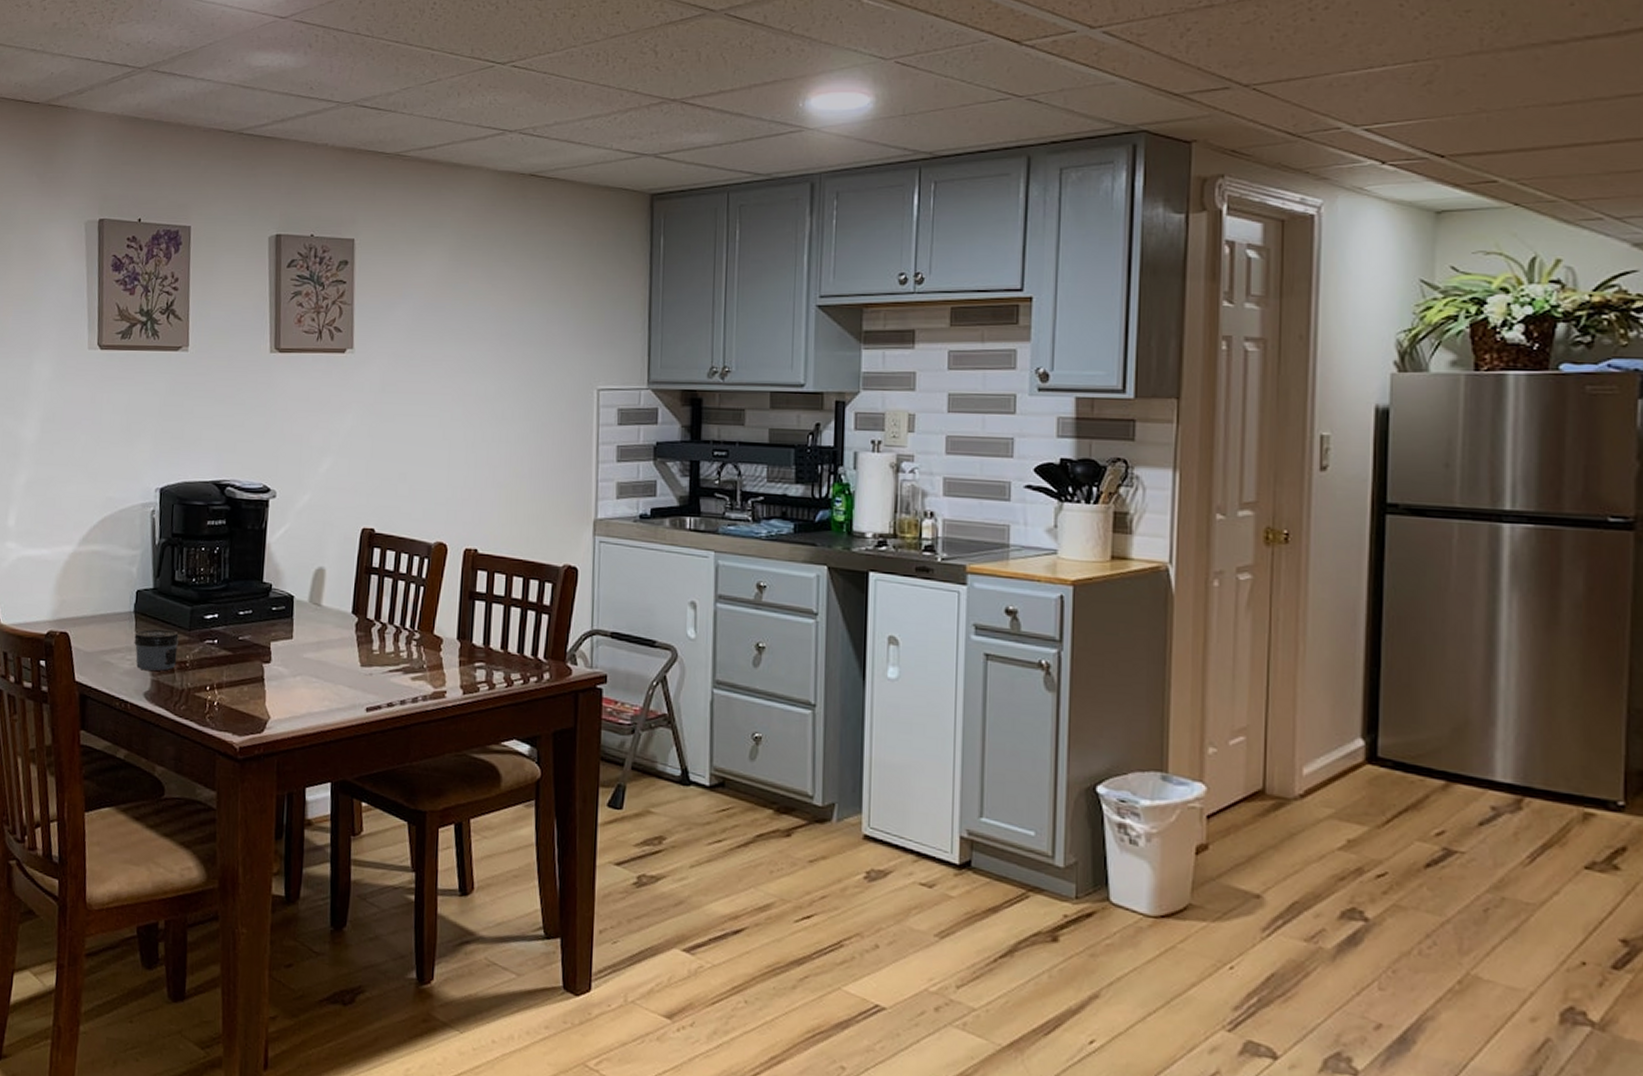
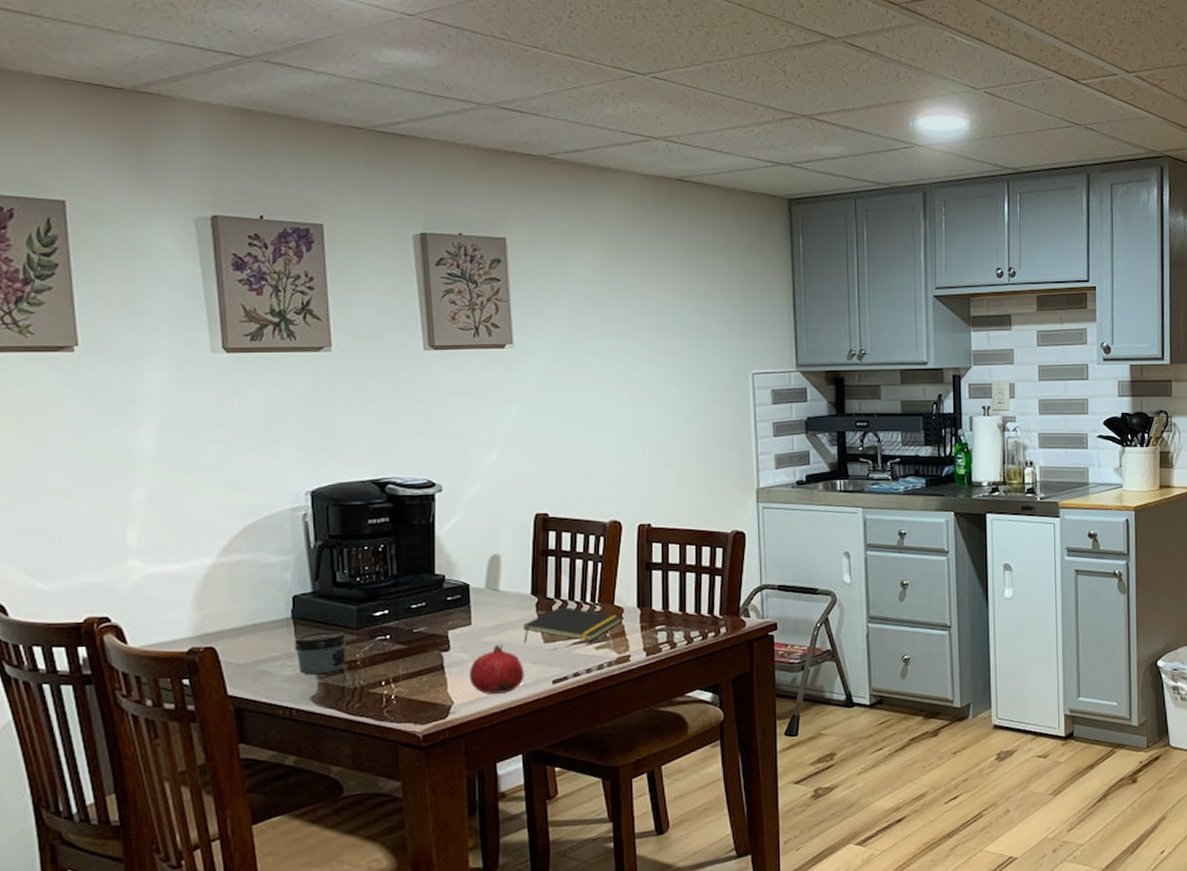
fruit: none [286,661,340,715] -> present [469,644,525,694]
notepad: none [341,629,440,671] -> present [523,606,622,644]

